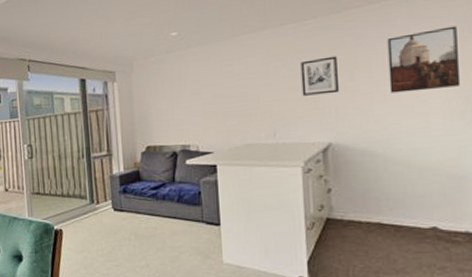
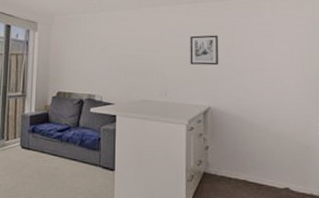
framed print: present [387,25,461,93] -> none [256,24,308,73]

